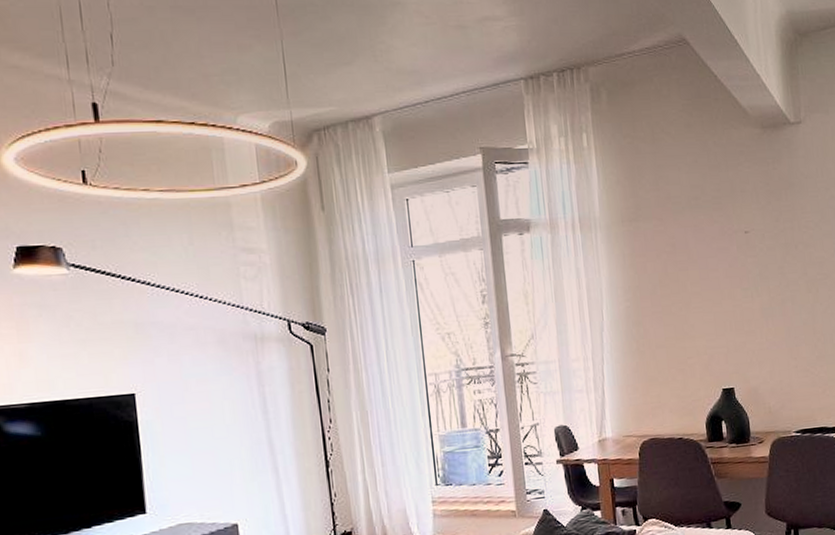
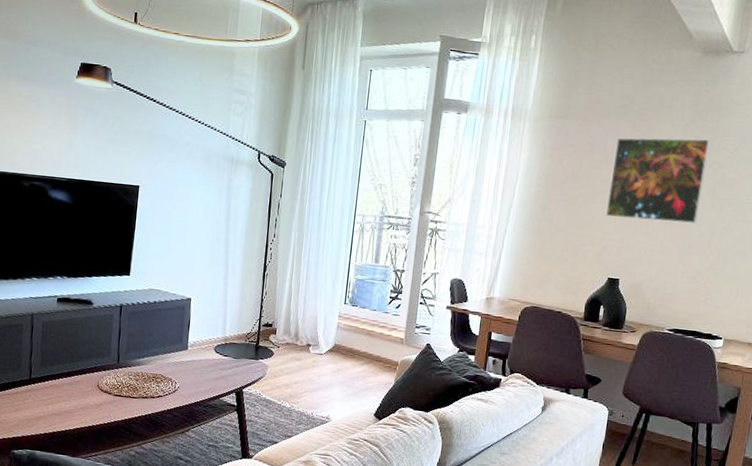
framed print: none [697,219,797,322] -> present [605,137,710,224]

